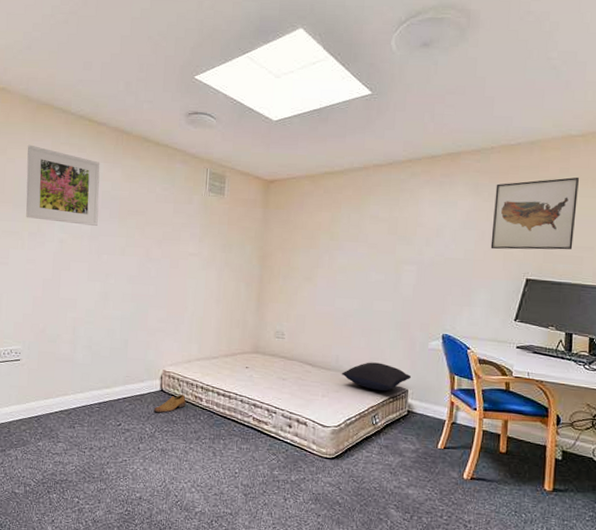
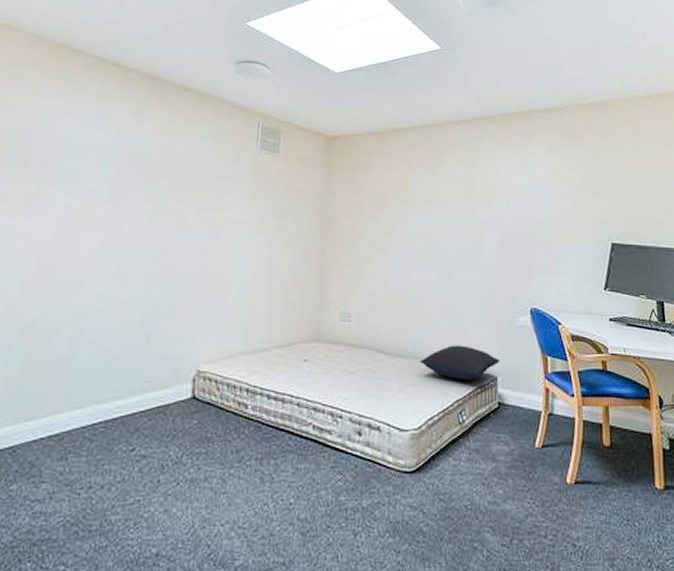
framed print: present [26,144,100,226] -> none [22,90,127,188]
shoe: present [153,394,186,413] -> none [181,401,226,428]
wall art: present [490,177,579,250] -> none [572,137,653,212]

